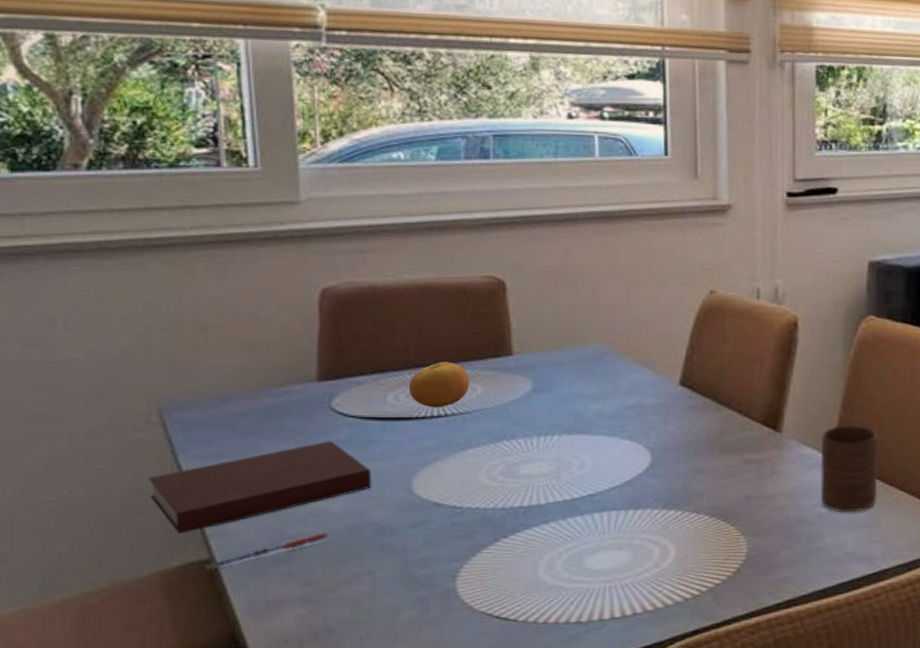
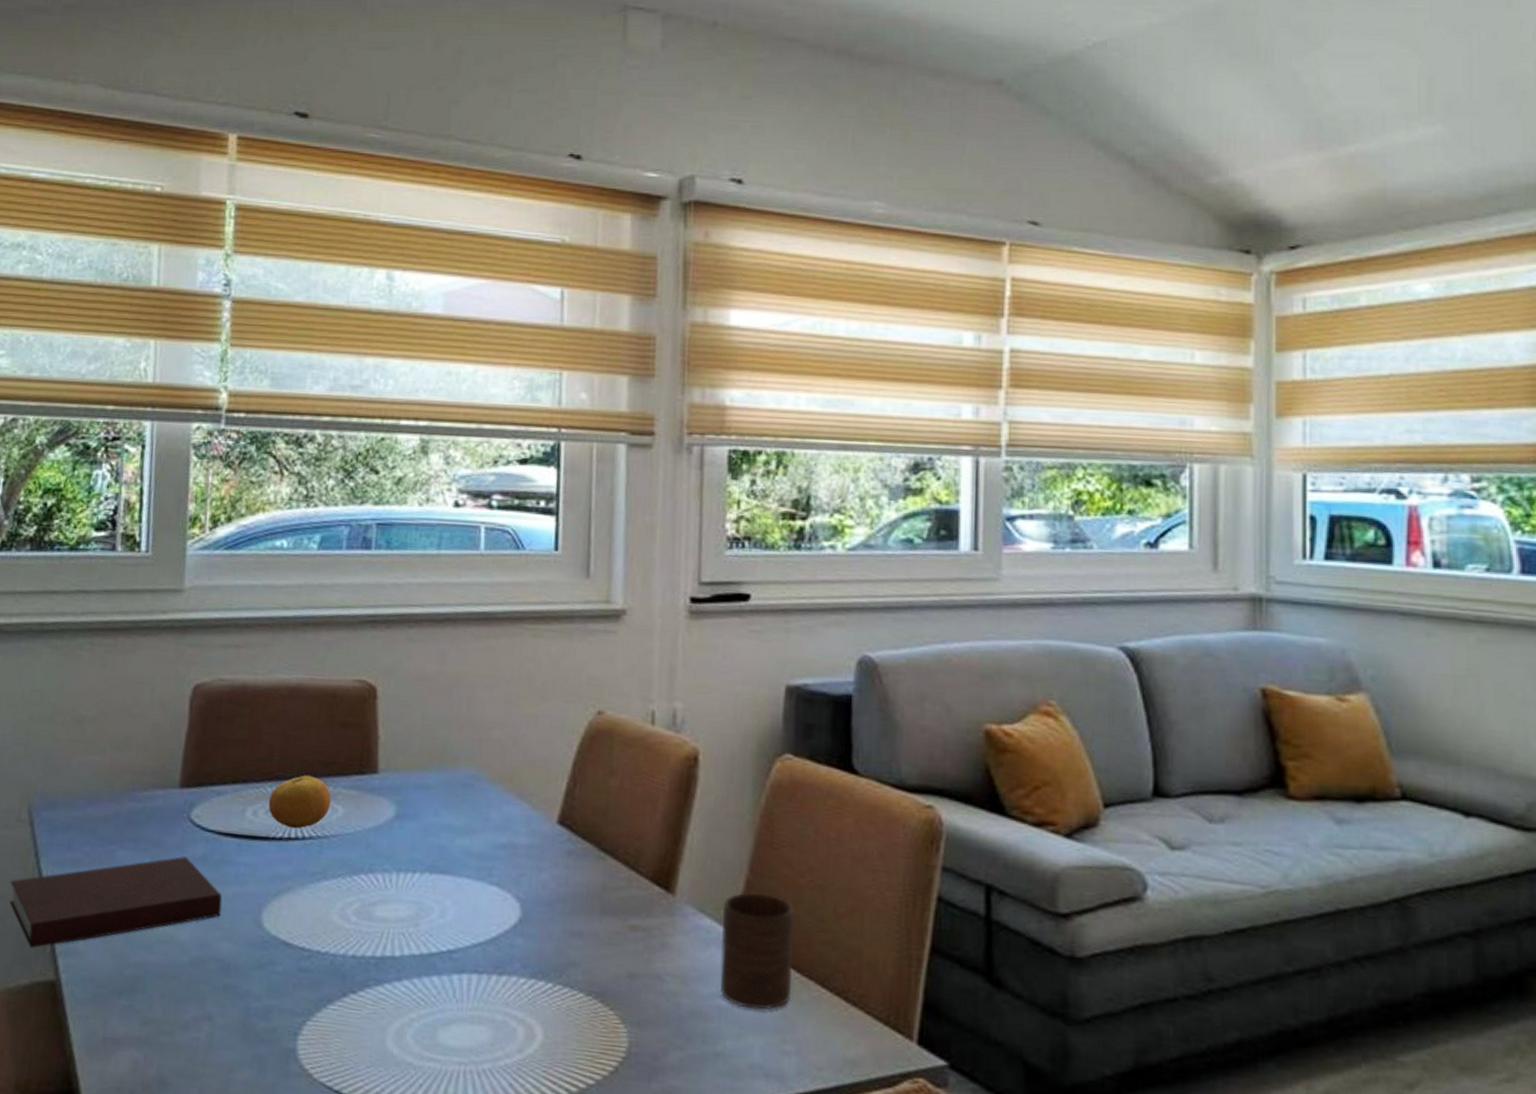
pen: present [205,533,329,570] -> none [49,963,173,994]

